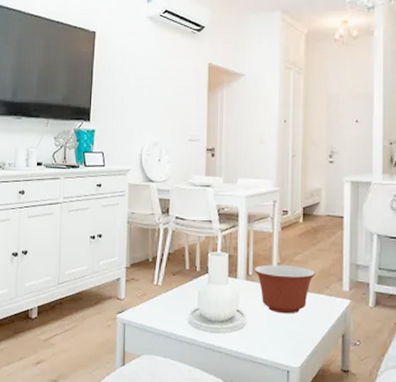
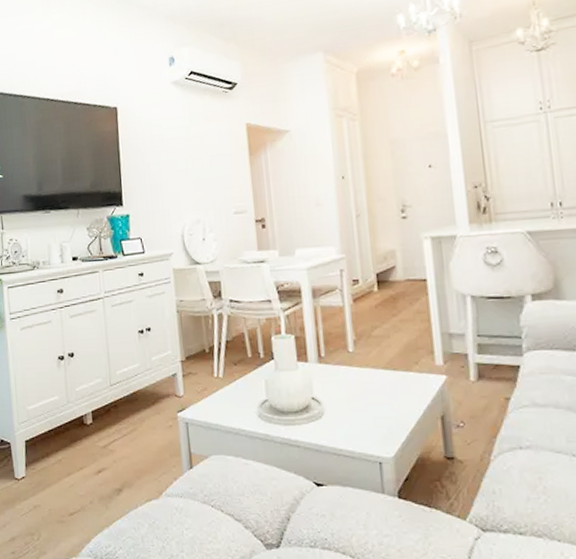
mixing bowl: present [253,264,316,314] -> none [326,341,401,398]

